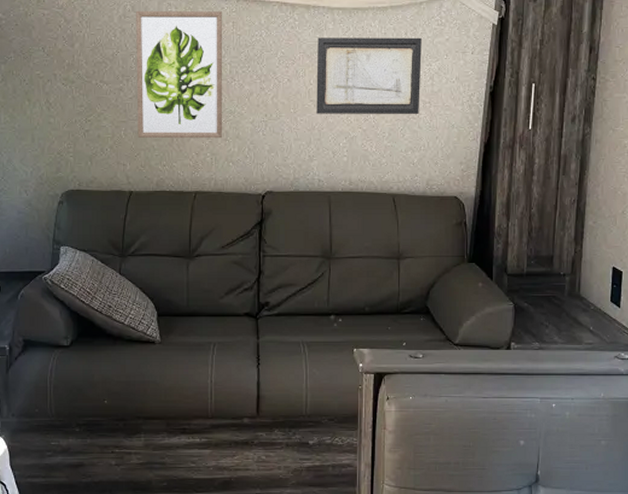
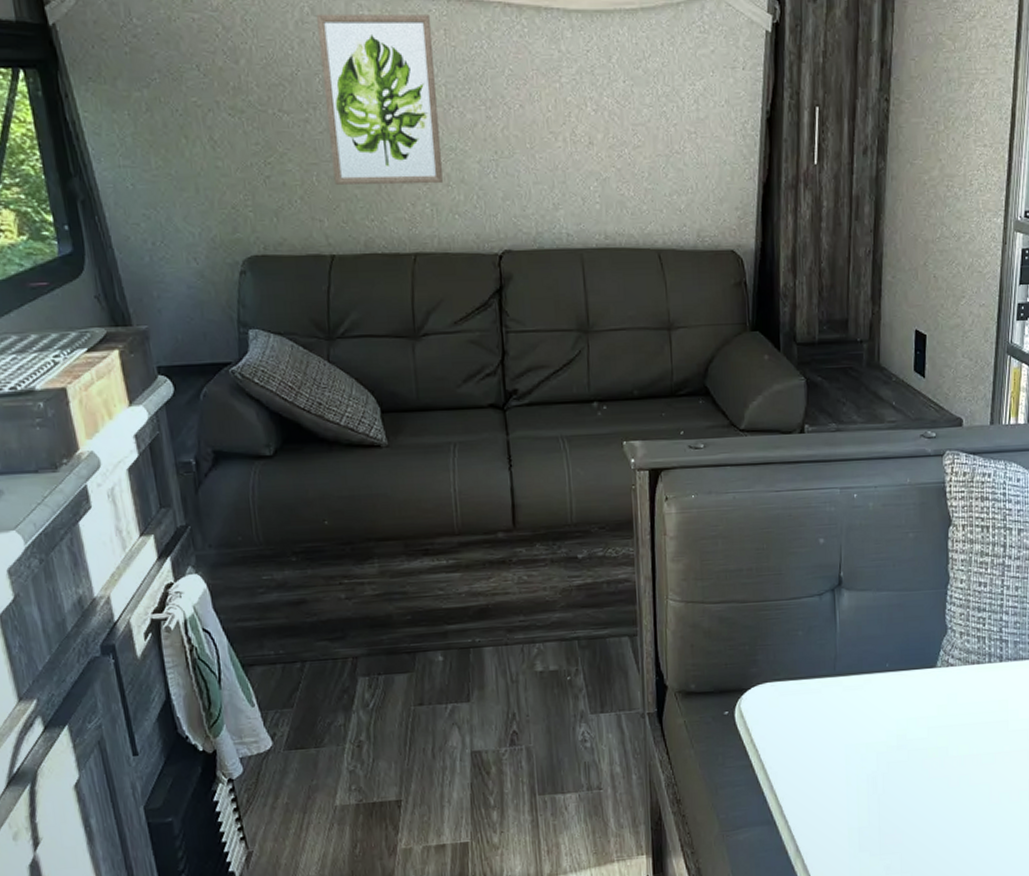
wall art: present [316,37,422,115] -> none [553,49,684,150]

